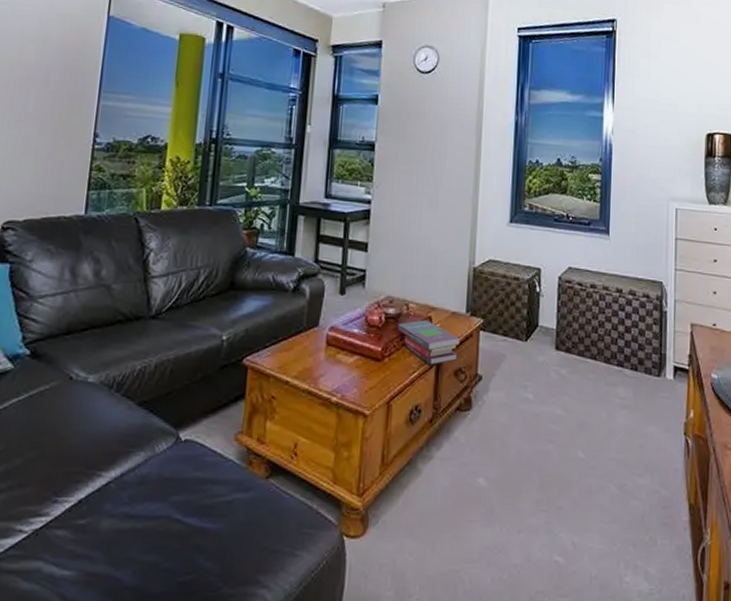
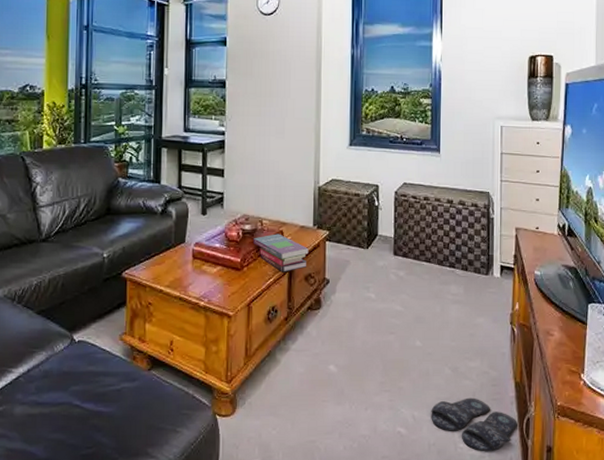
slippers: none [593,521,691,588] -> present [431,397,517,452]

